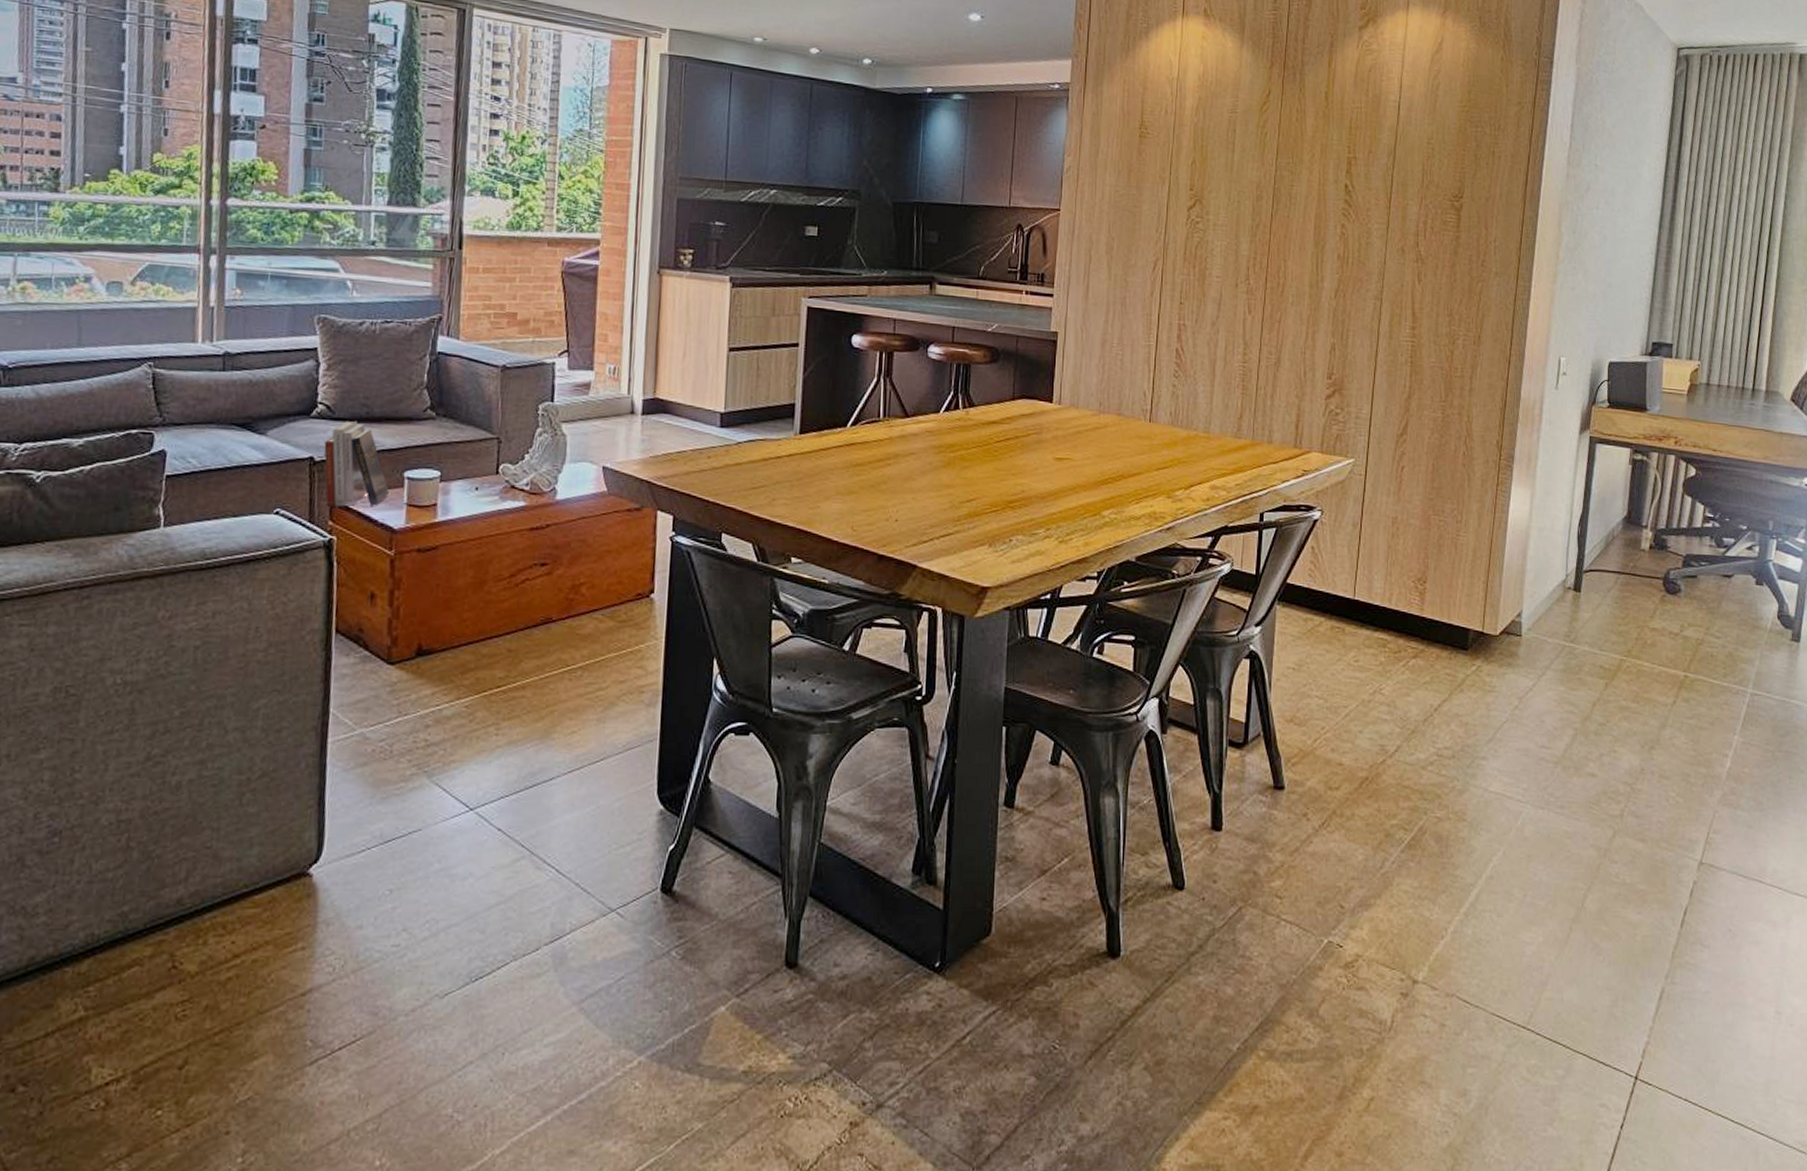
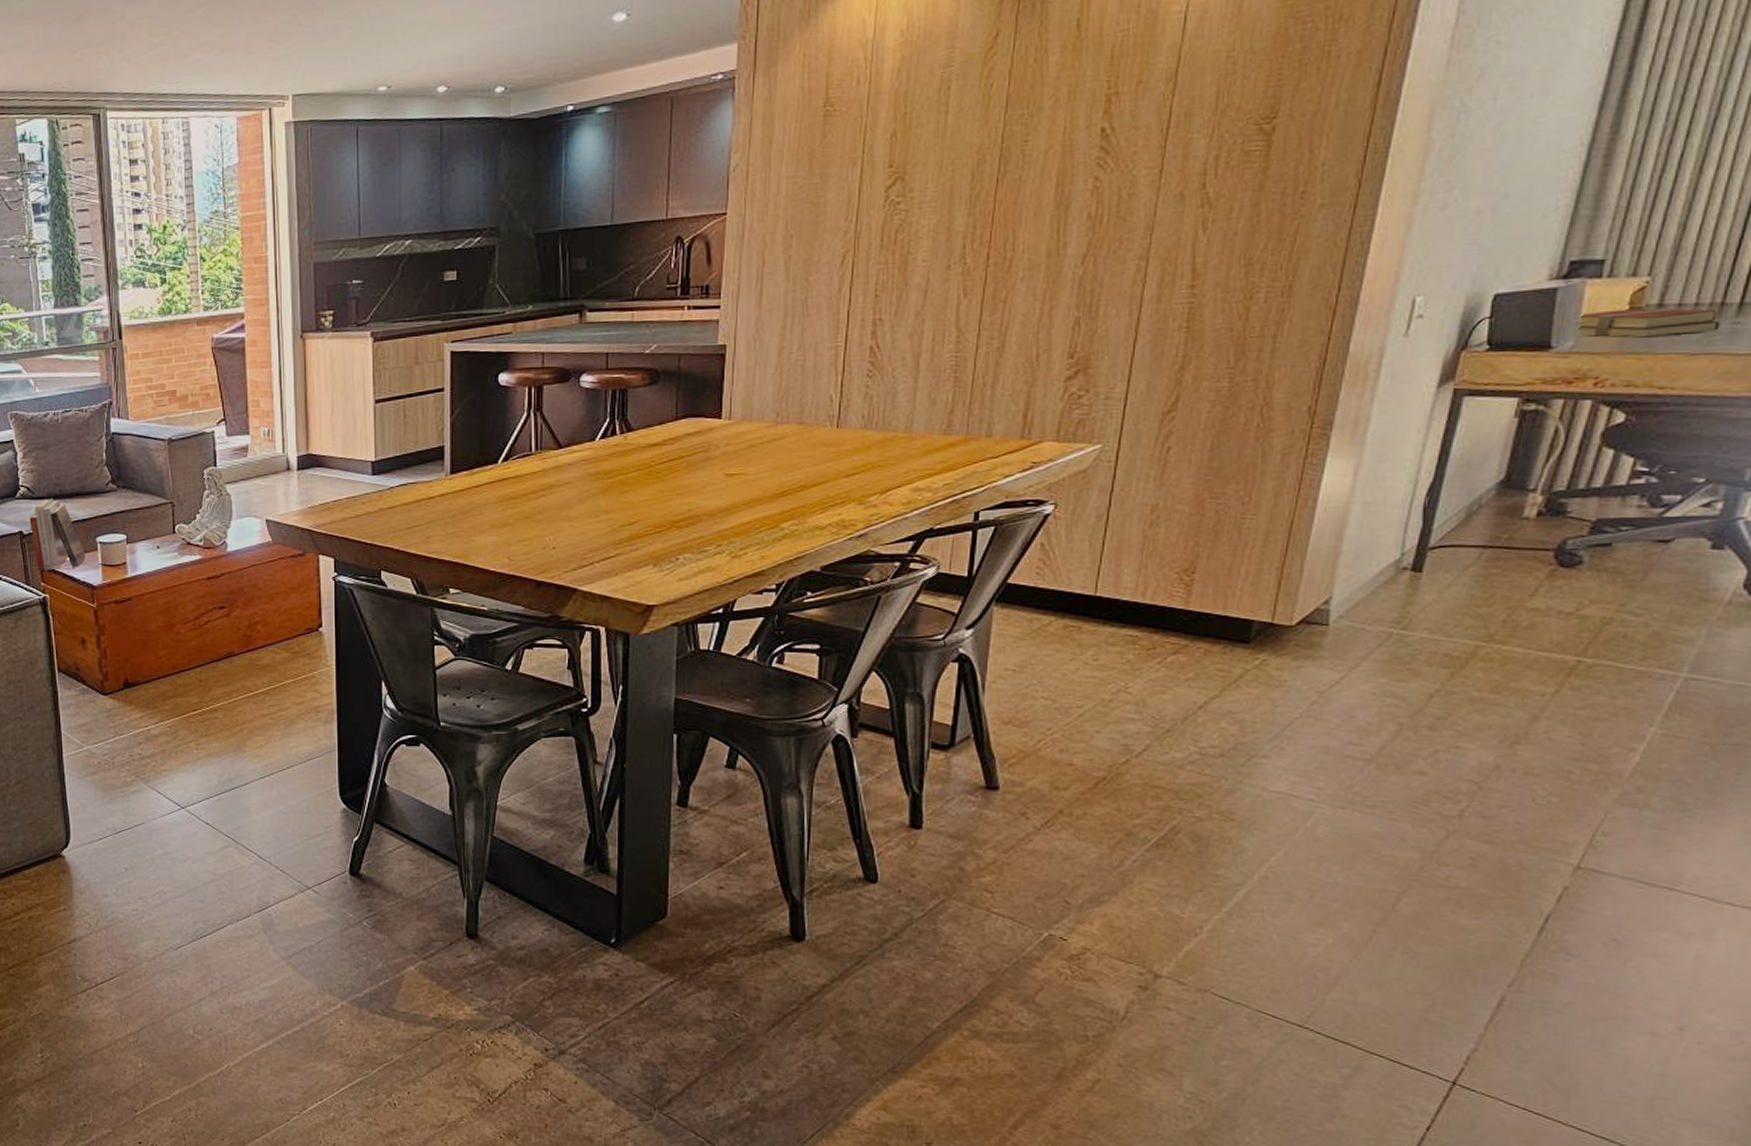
books: none [1661,384,1743,410] -> present [1578,308,1720,338]

